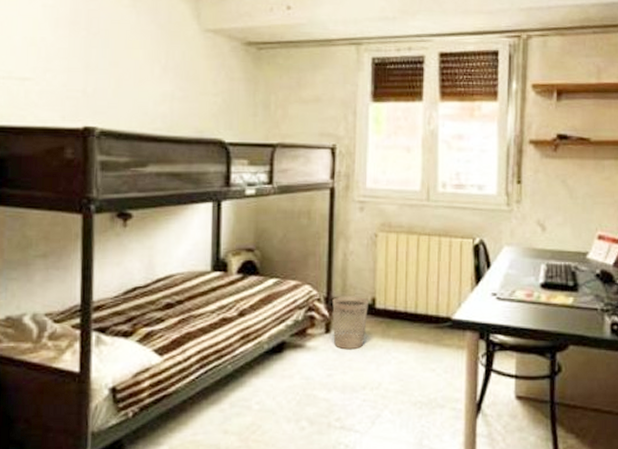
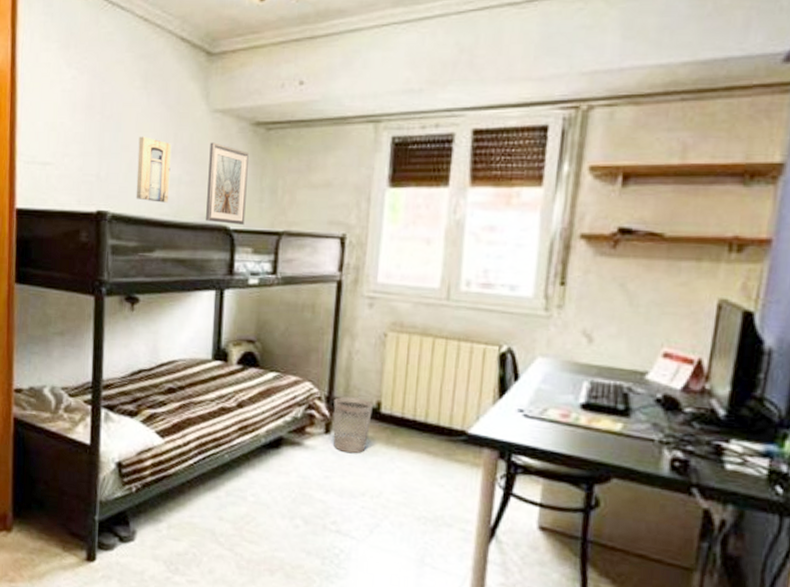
wall art: none [126,53,164,118] -> present [136,136,172,203]
picture frame: none [201,60,242,138] -> present [206,142,250,225]

